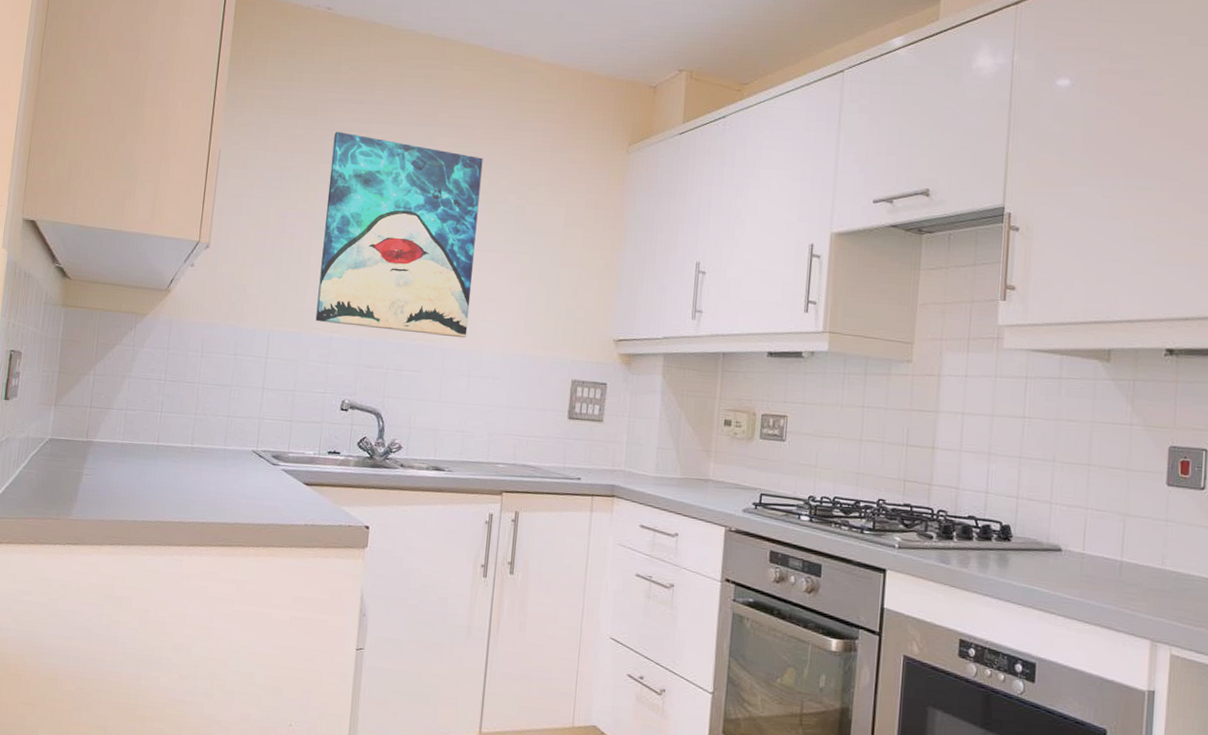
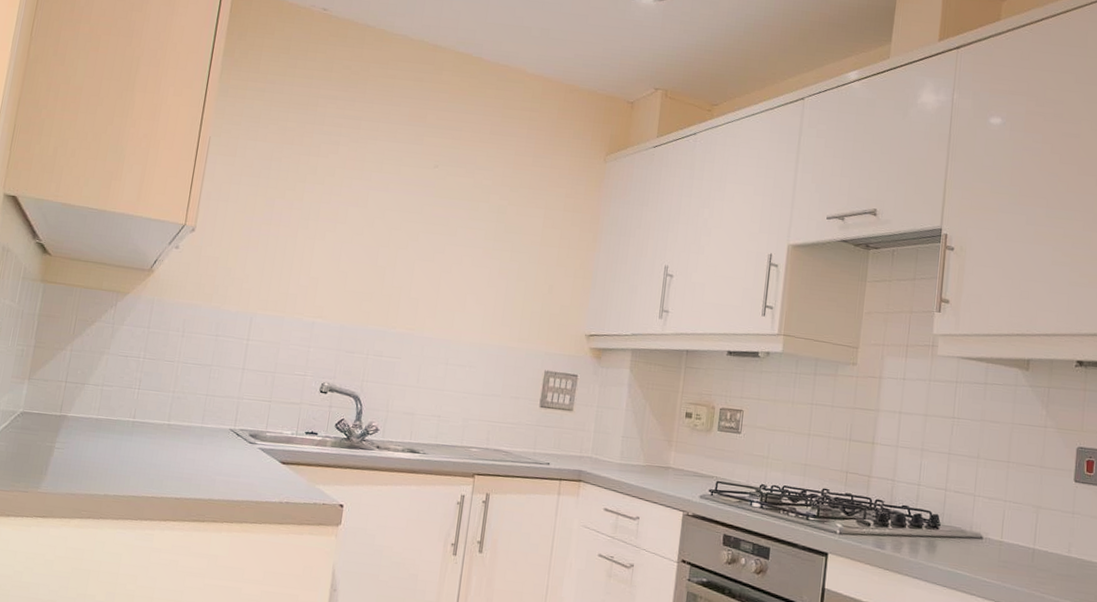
wall art: present [315,131,483,338] -> none [298,126,468,328]

